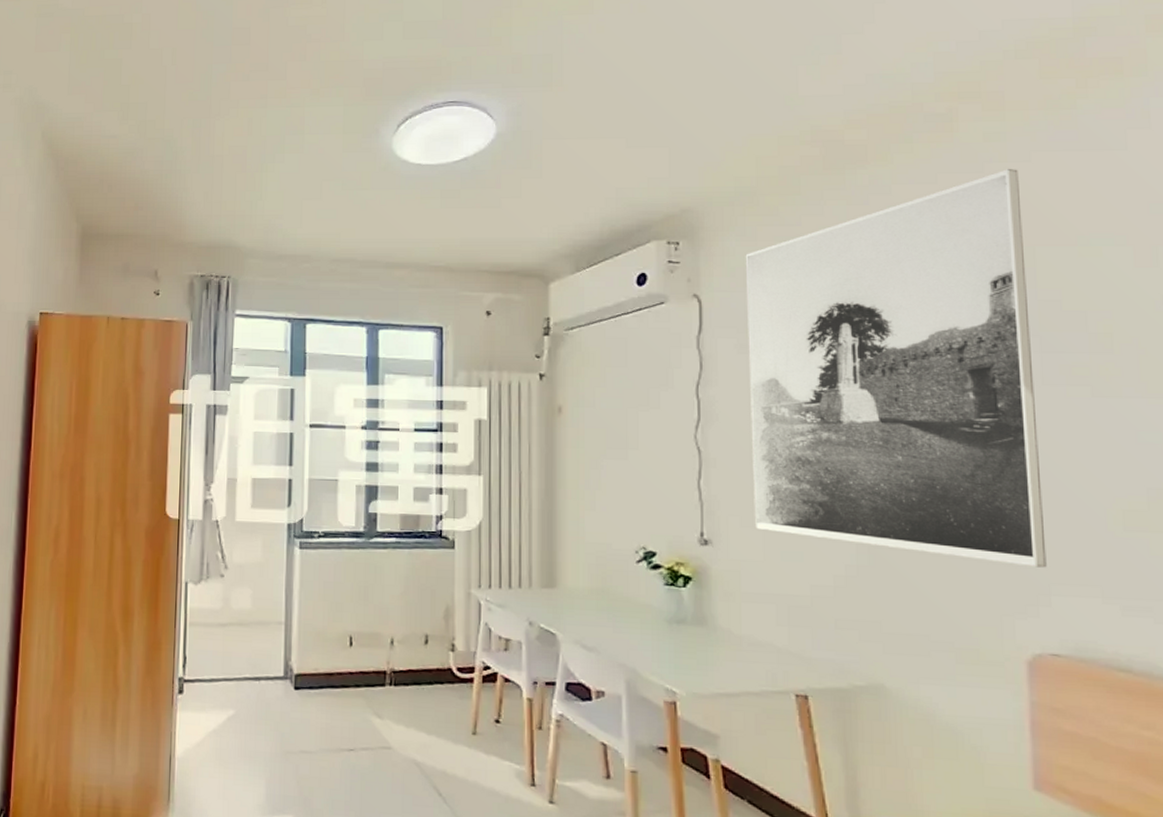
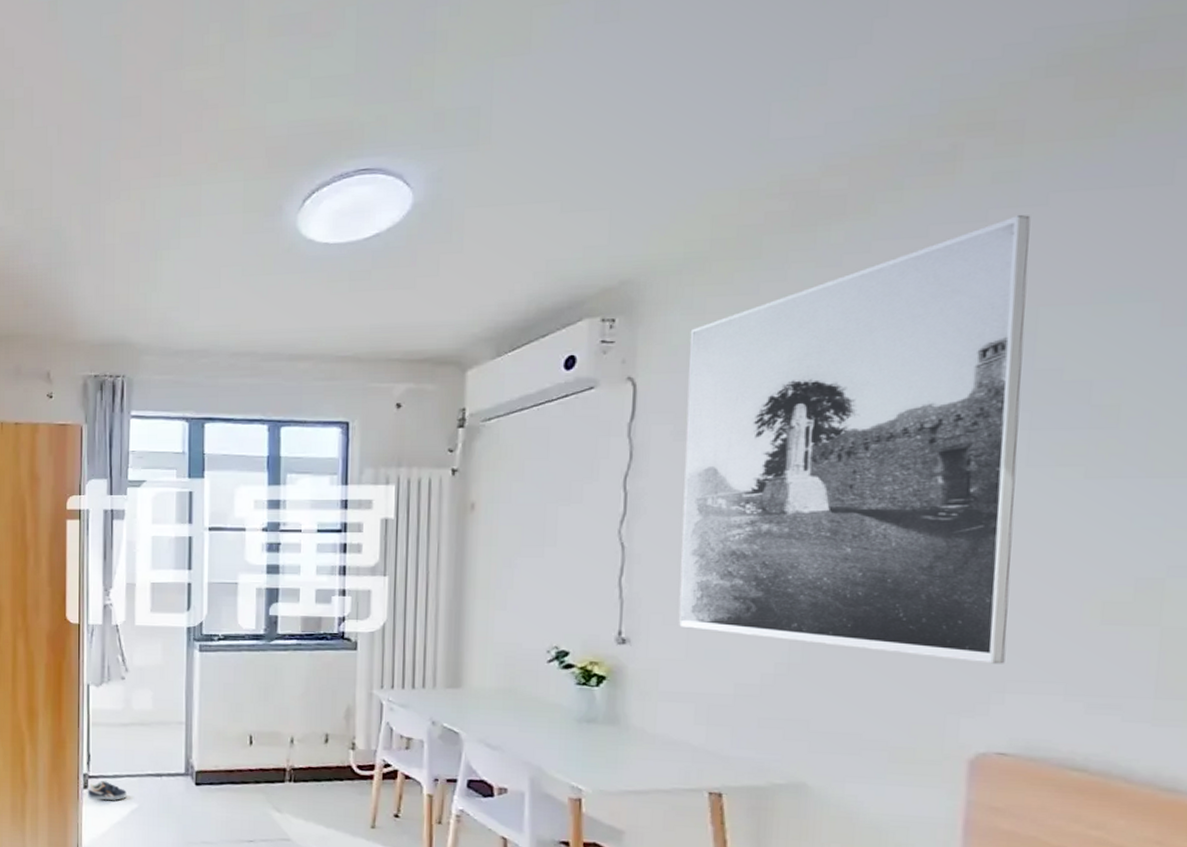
sneaker: none [182,685,224,707] -> present [87,780,128,801]

